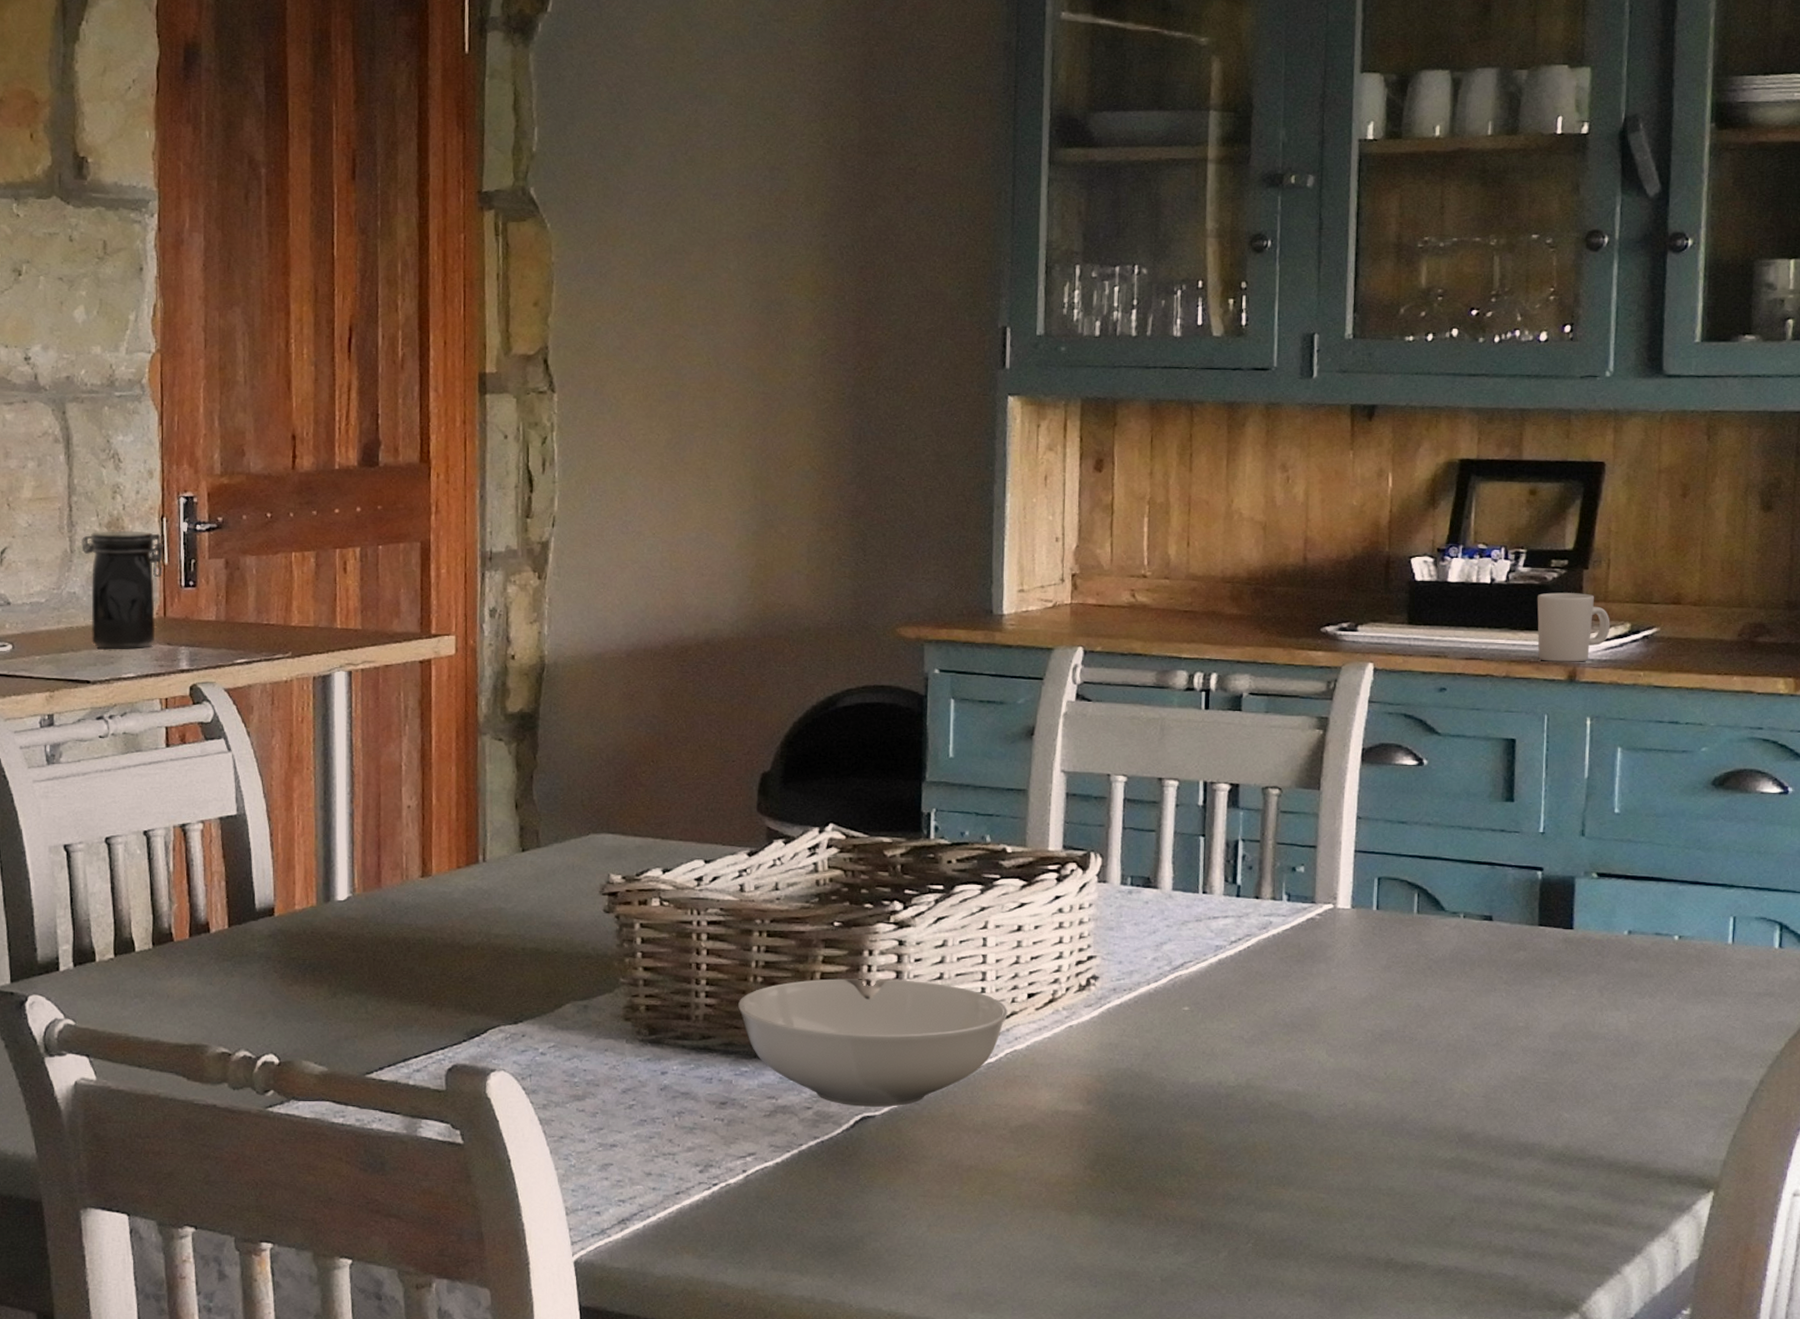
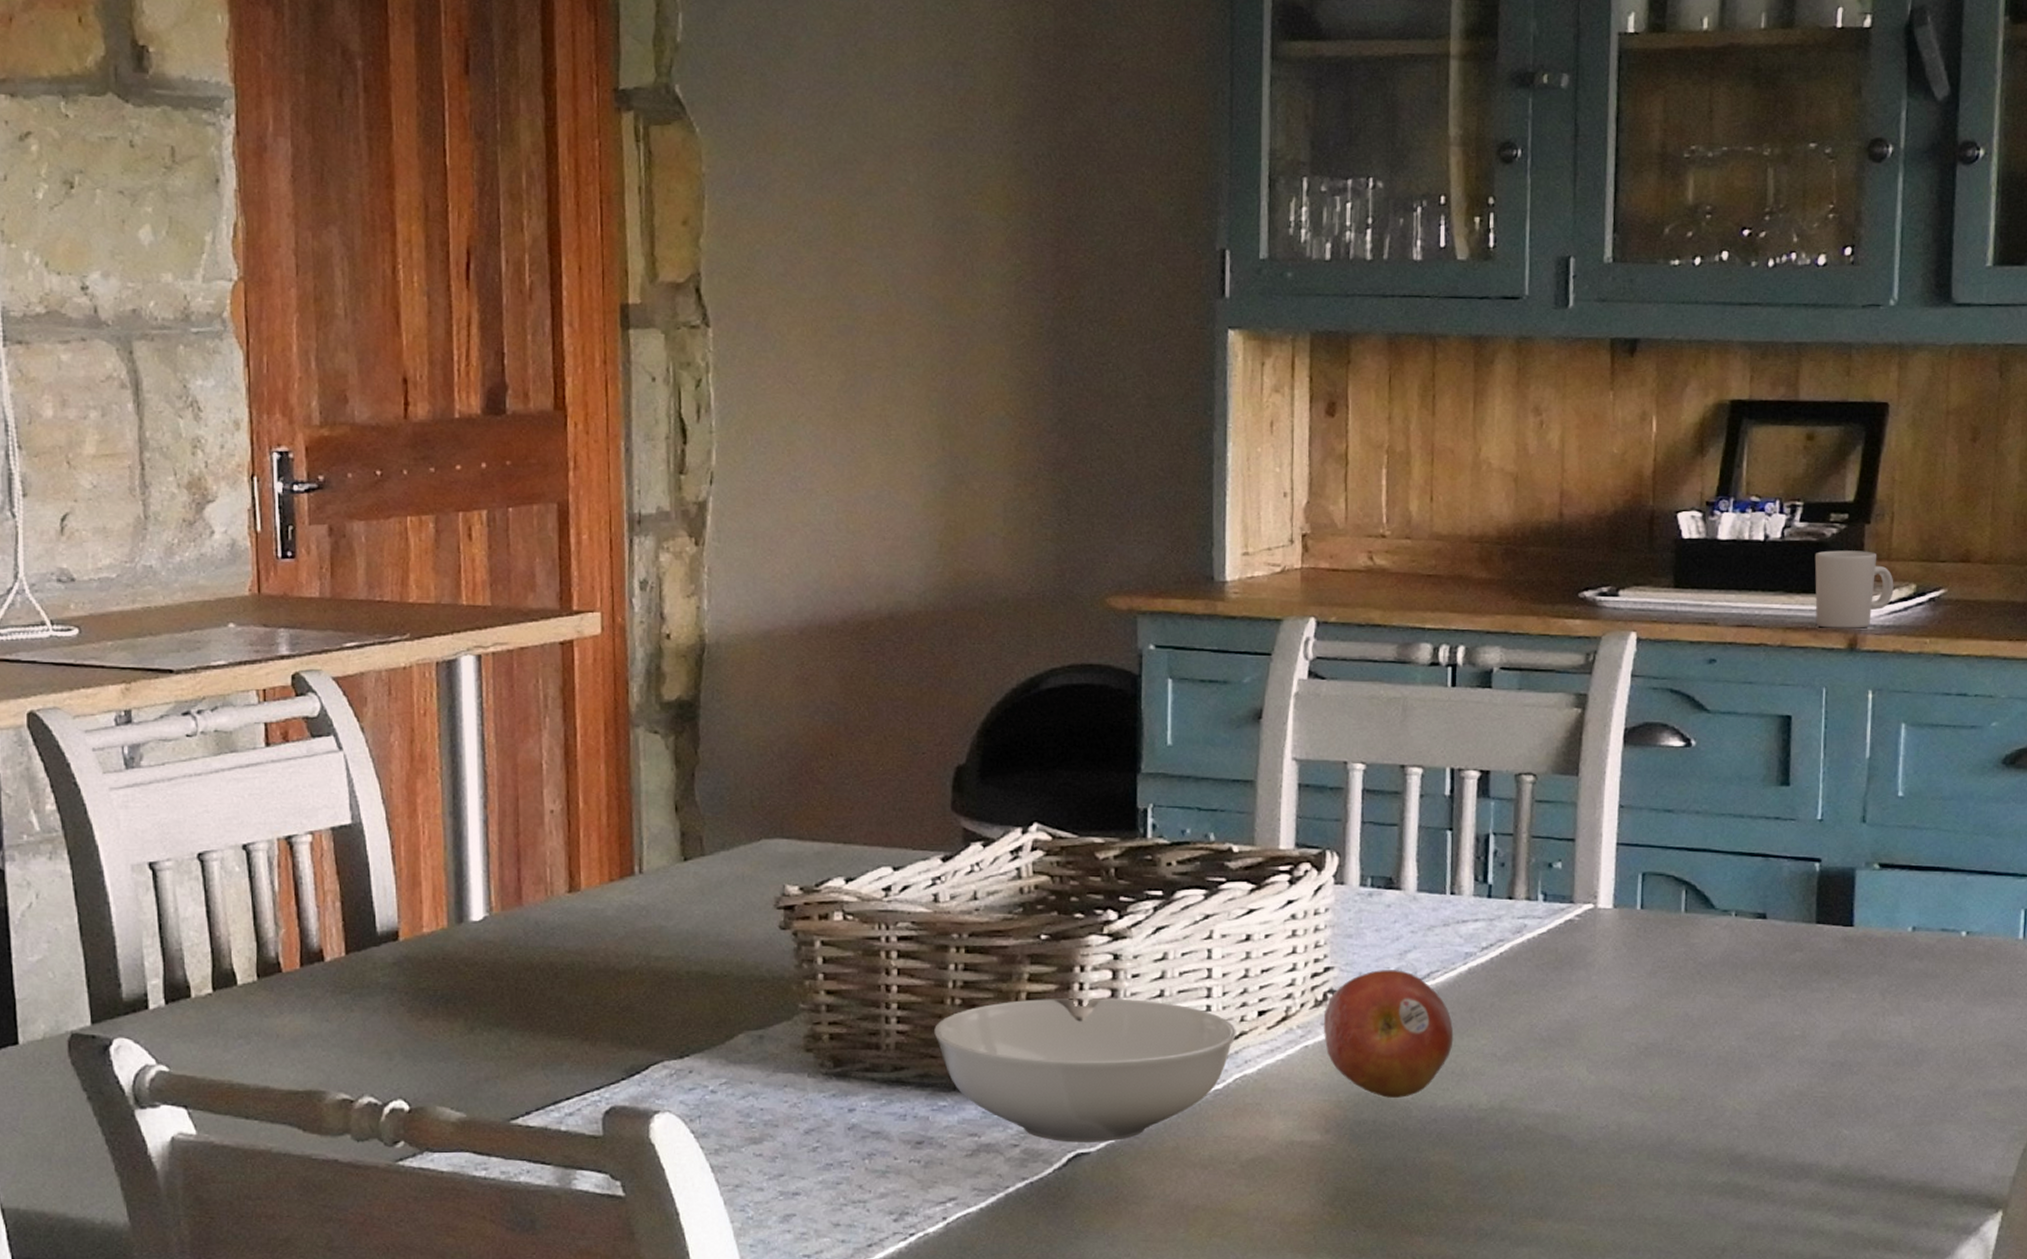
jar: present [81,531,163,650] -> none [157,493,255,633]
fruit: none [1086,959,1205,1074] -> present [1323,970,1454,1098]

